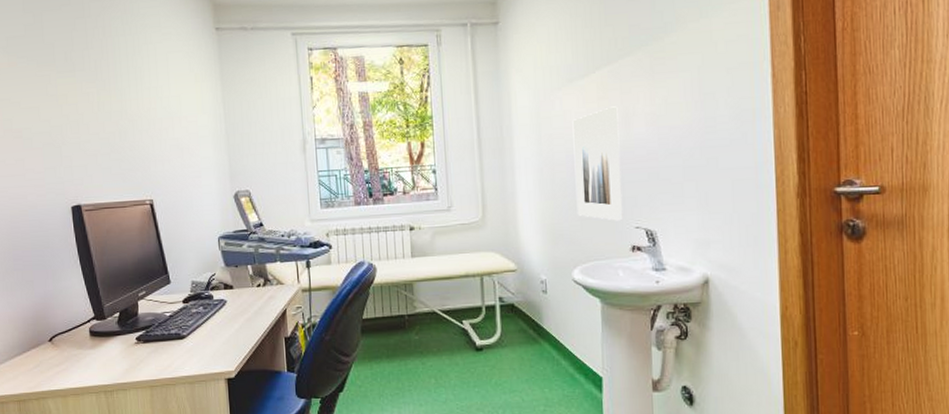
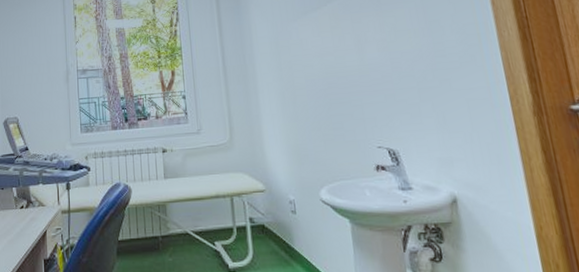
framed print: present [572,106,623,221] -> none [309,34,365,141]

